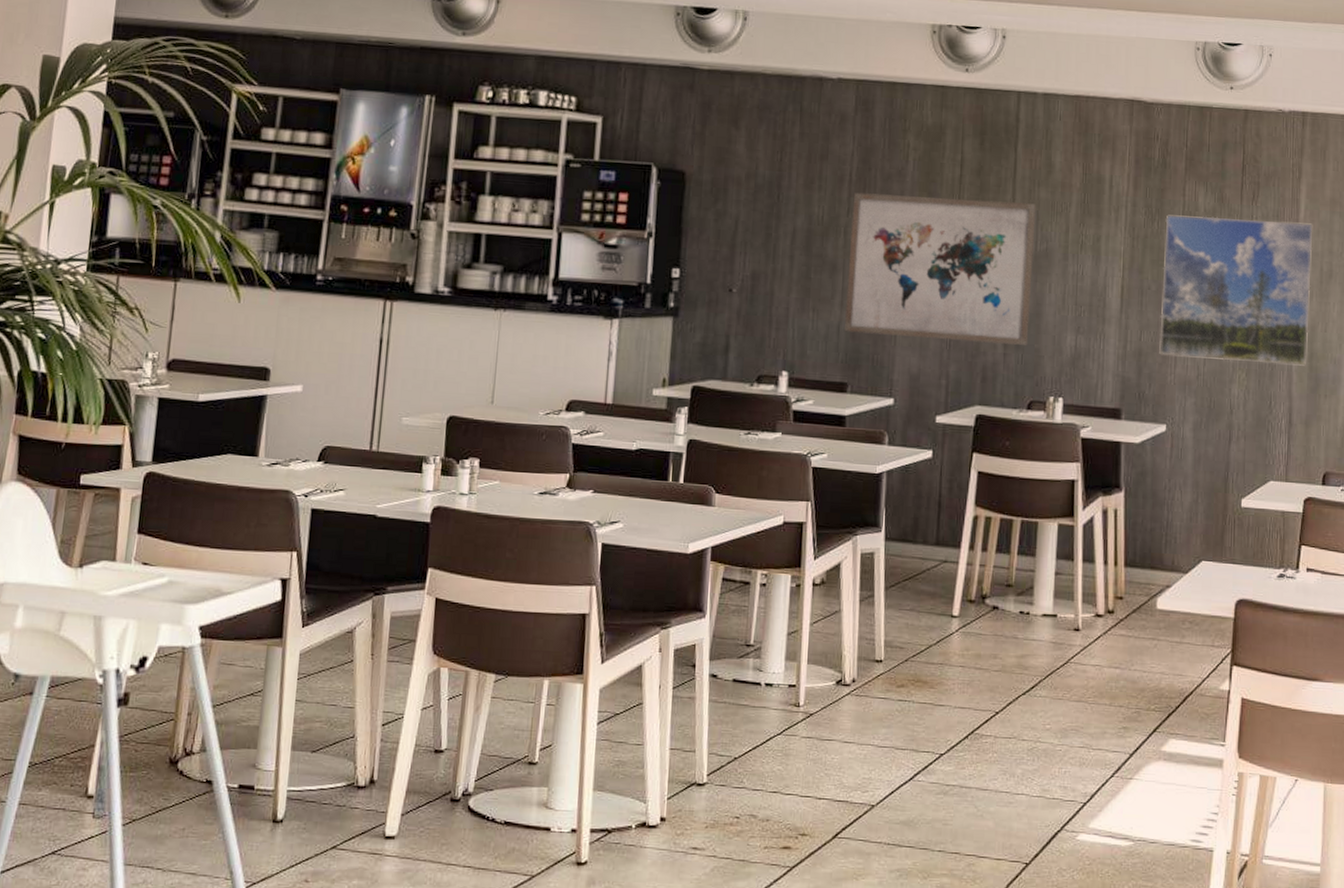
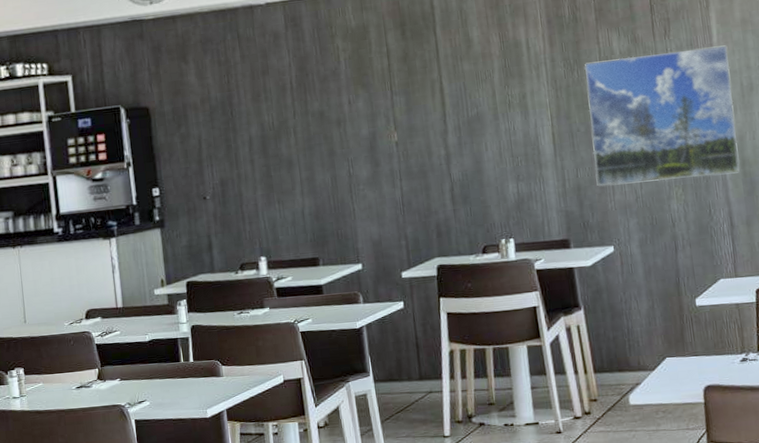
wall art: present [845,192,1036,345] -> none [296,76,474,216]

